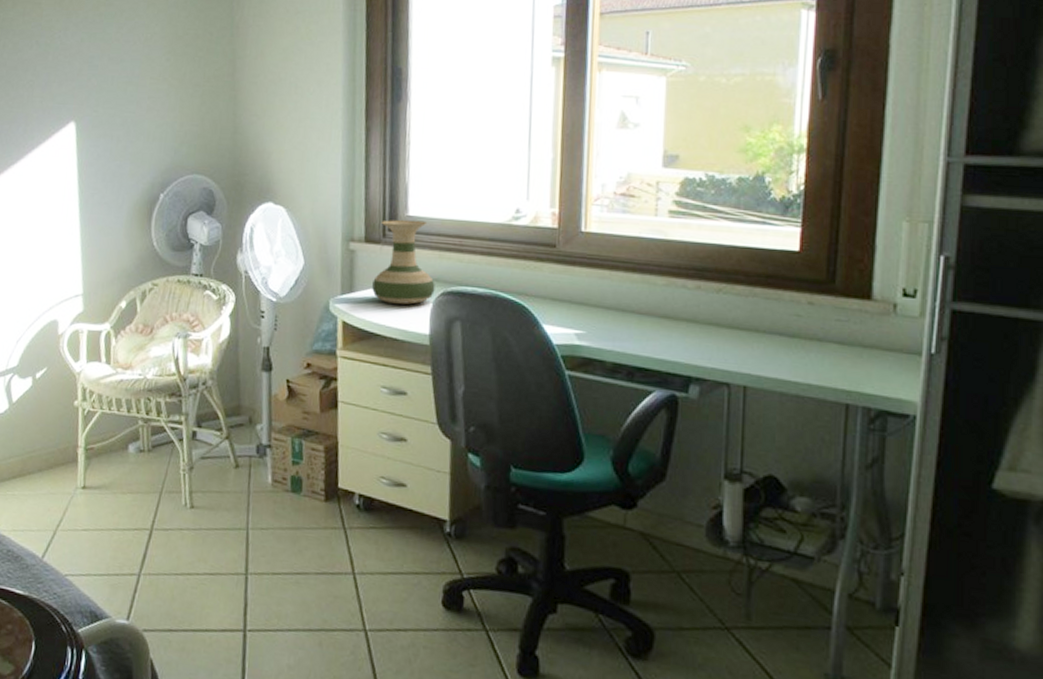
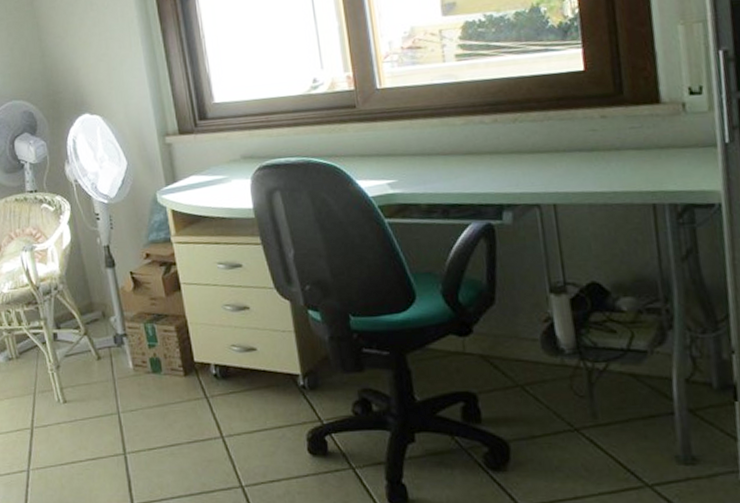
vase: present [372,219,435,305] -> none [190,105,251,186]

